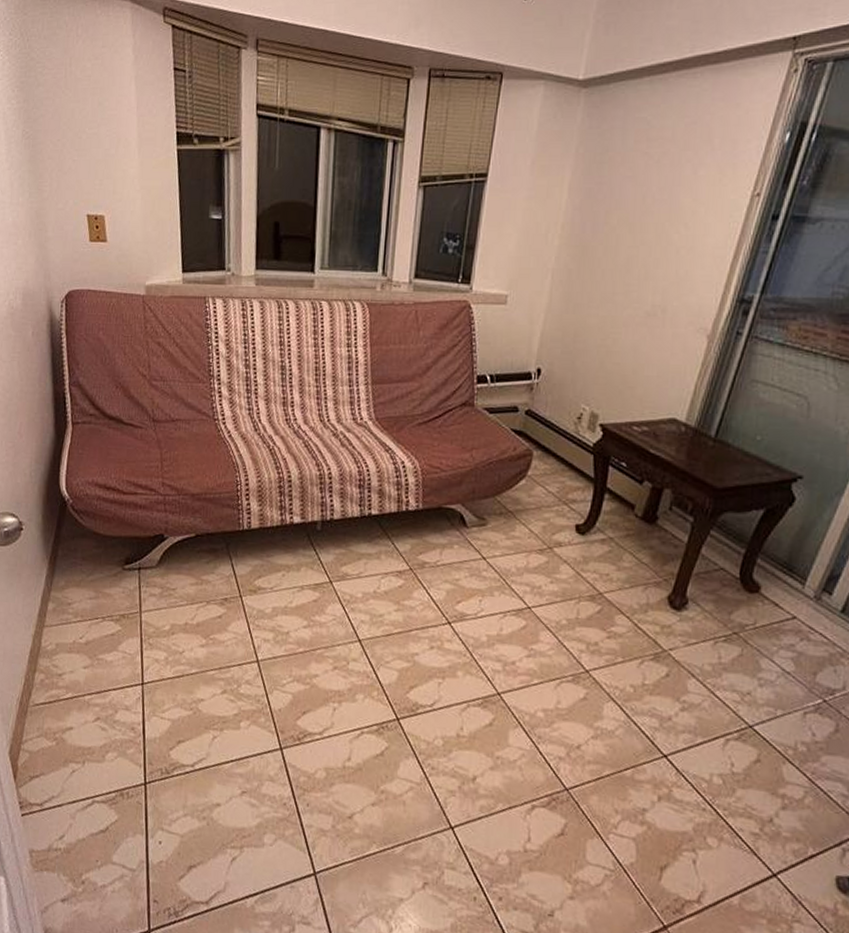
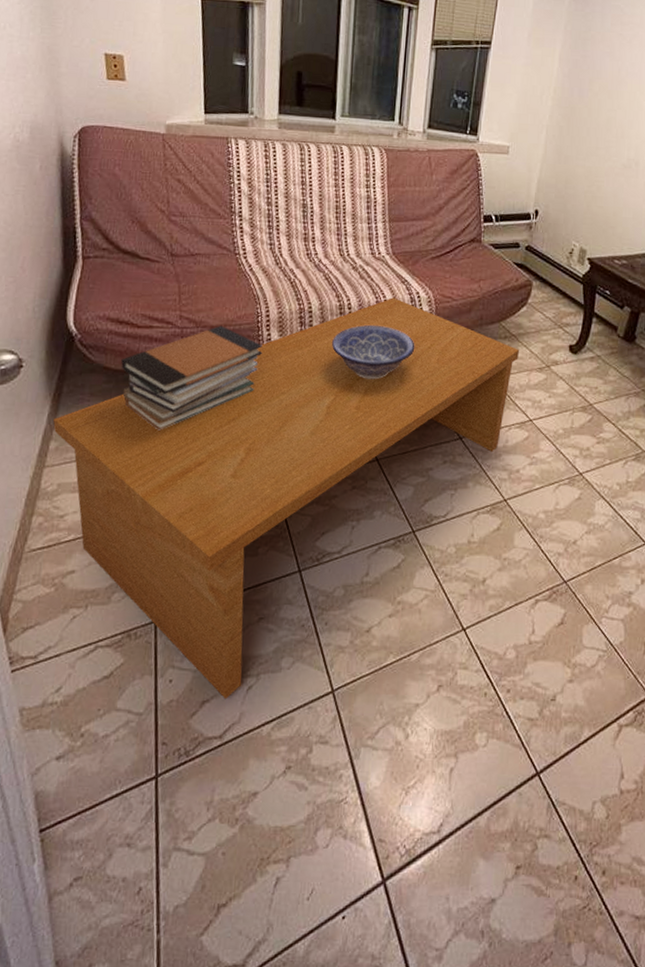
coffee table: none [51,467,518,868] -> present [53,297,520,700]
book stack: none [109,493,242,599] -> present [121,325,262,432]
decorative bowl: none [312,496,400,555] -> present [332,325,415,380]

